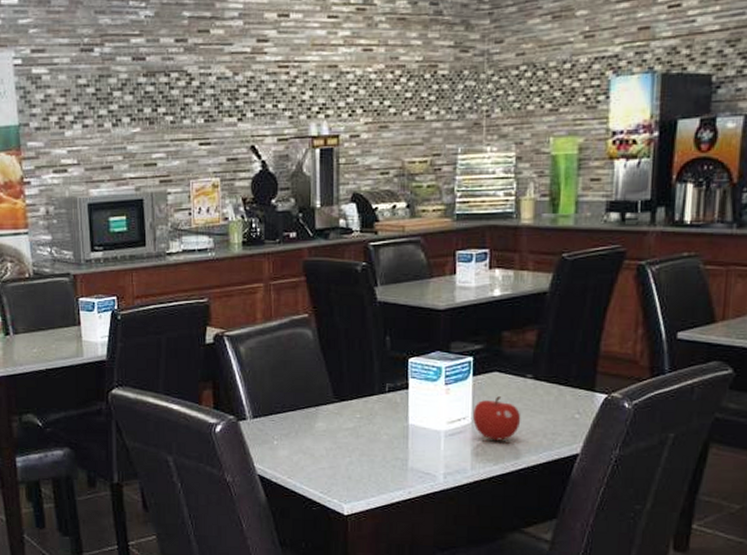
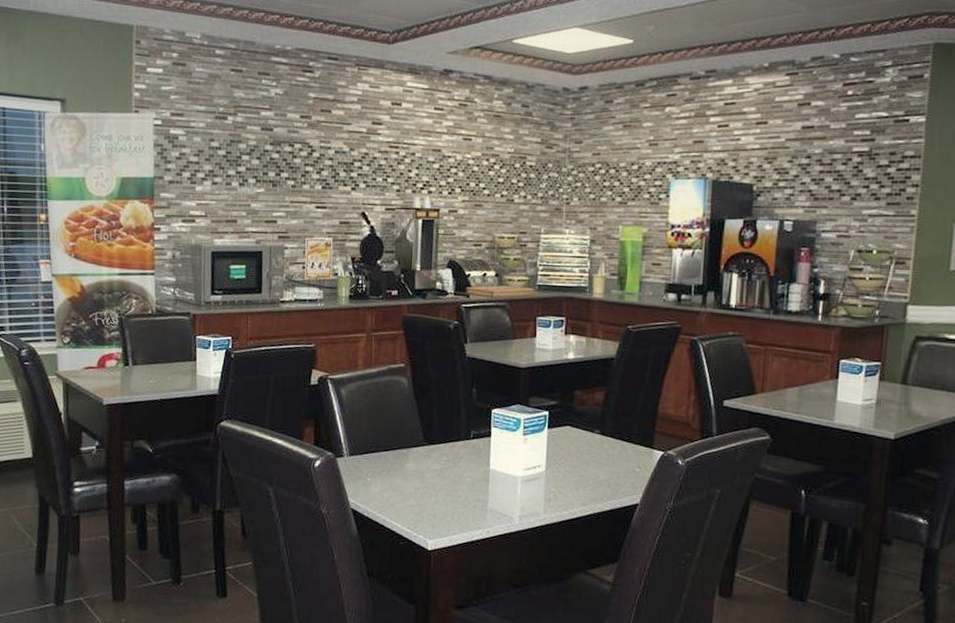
fruit: present [473,396,521,441] -> none [547,448,589,488]

